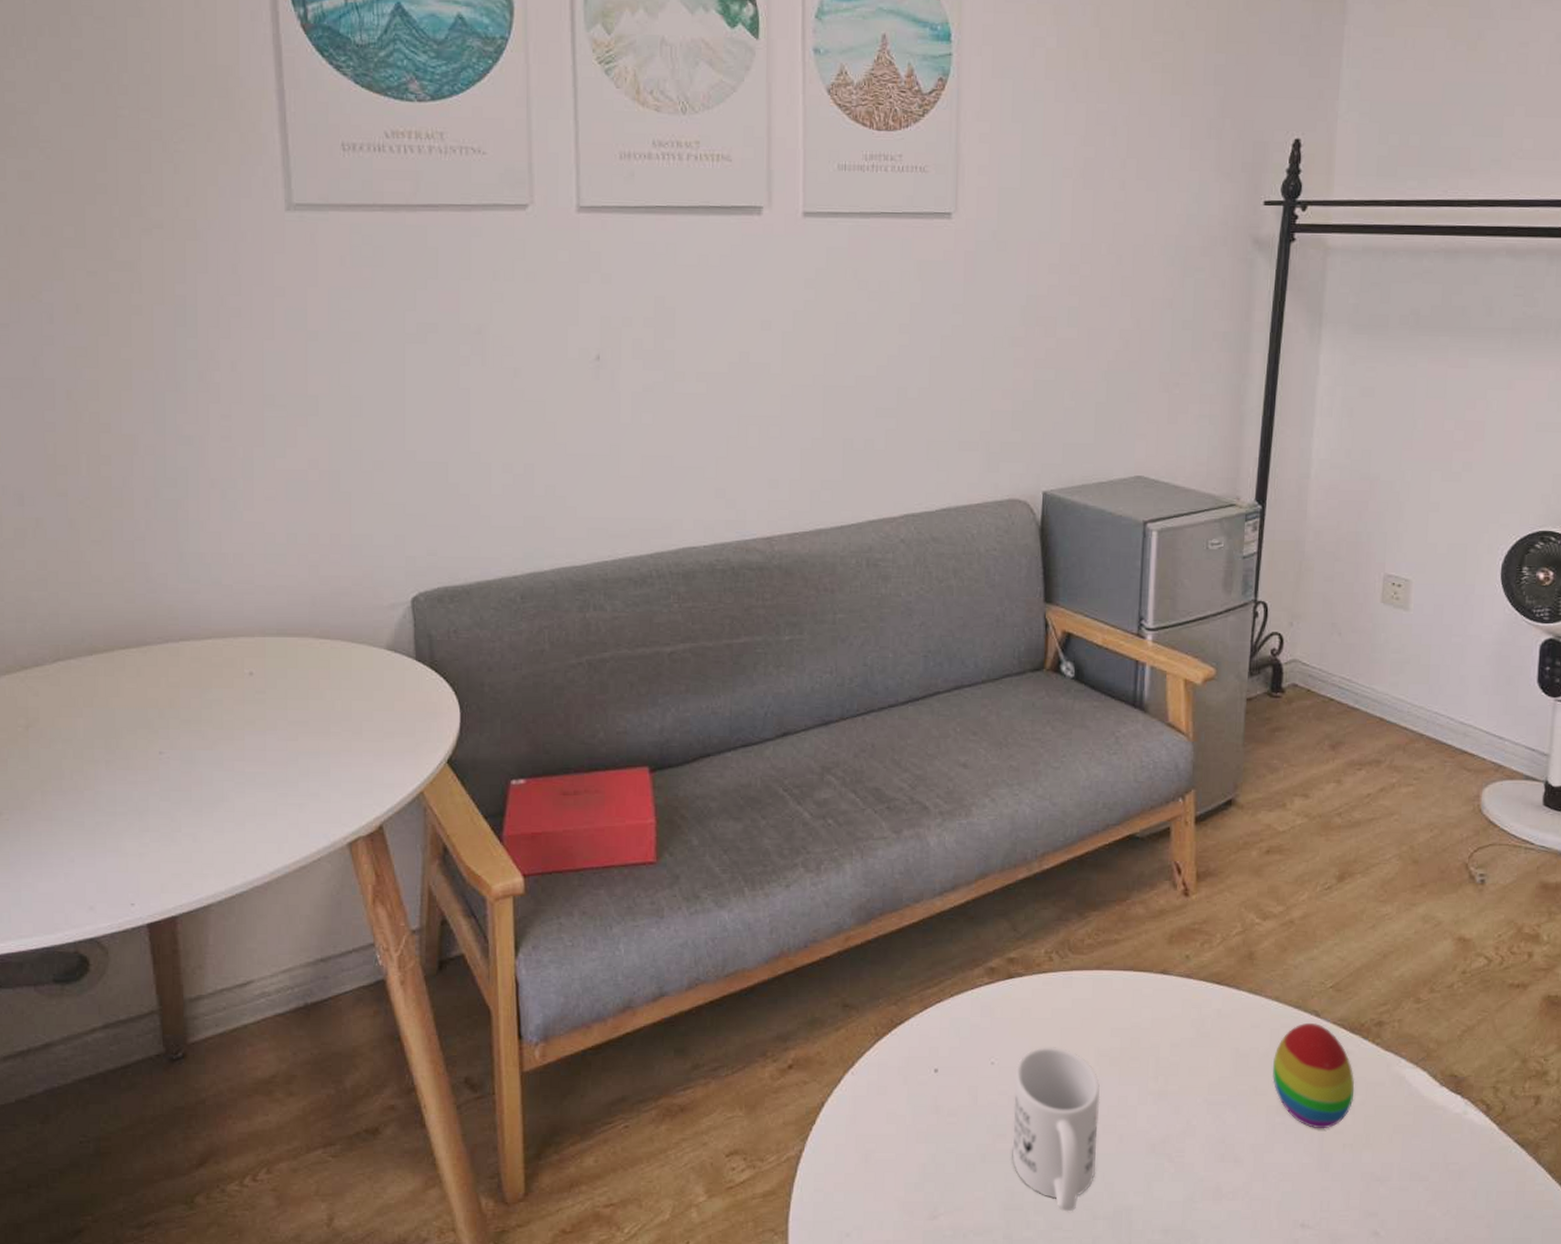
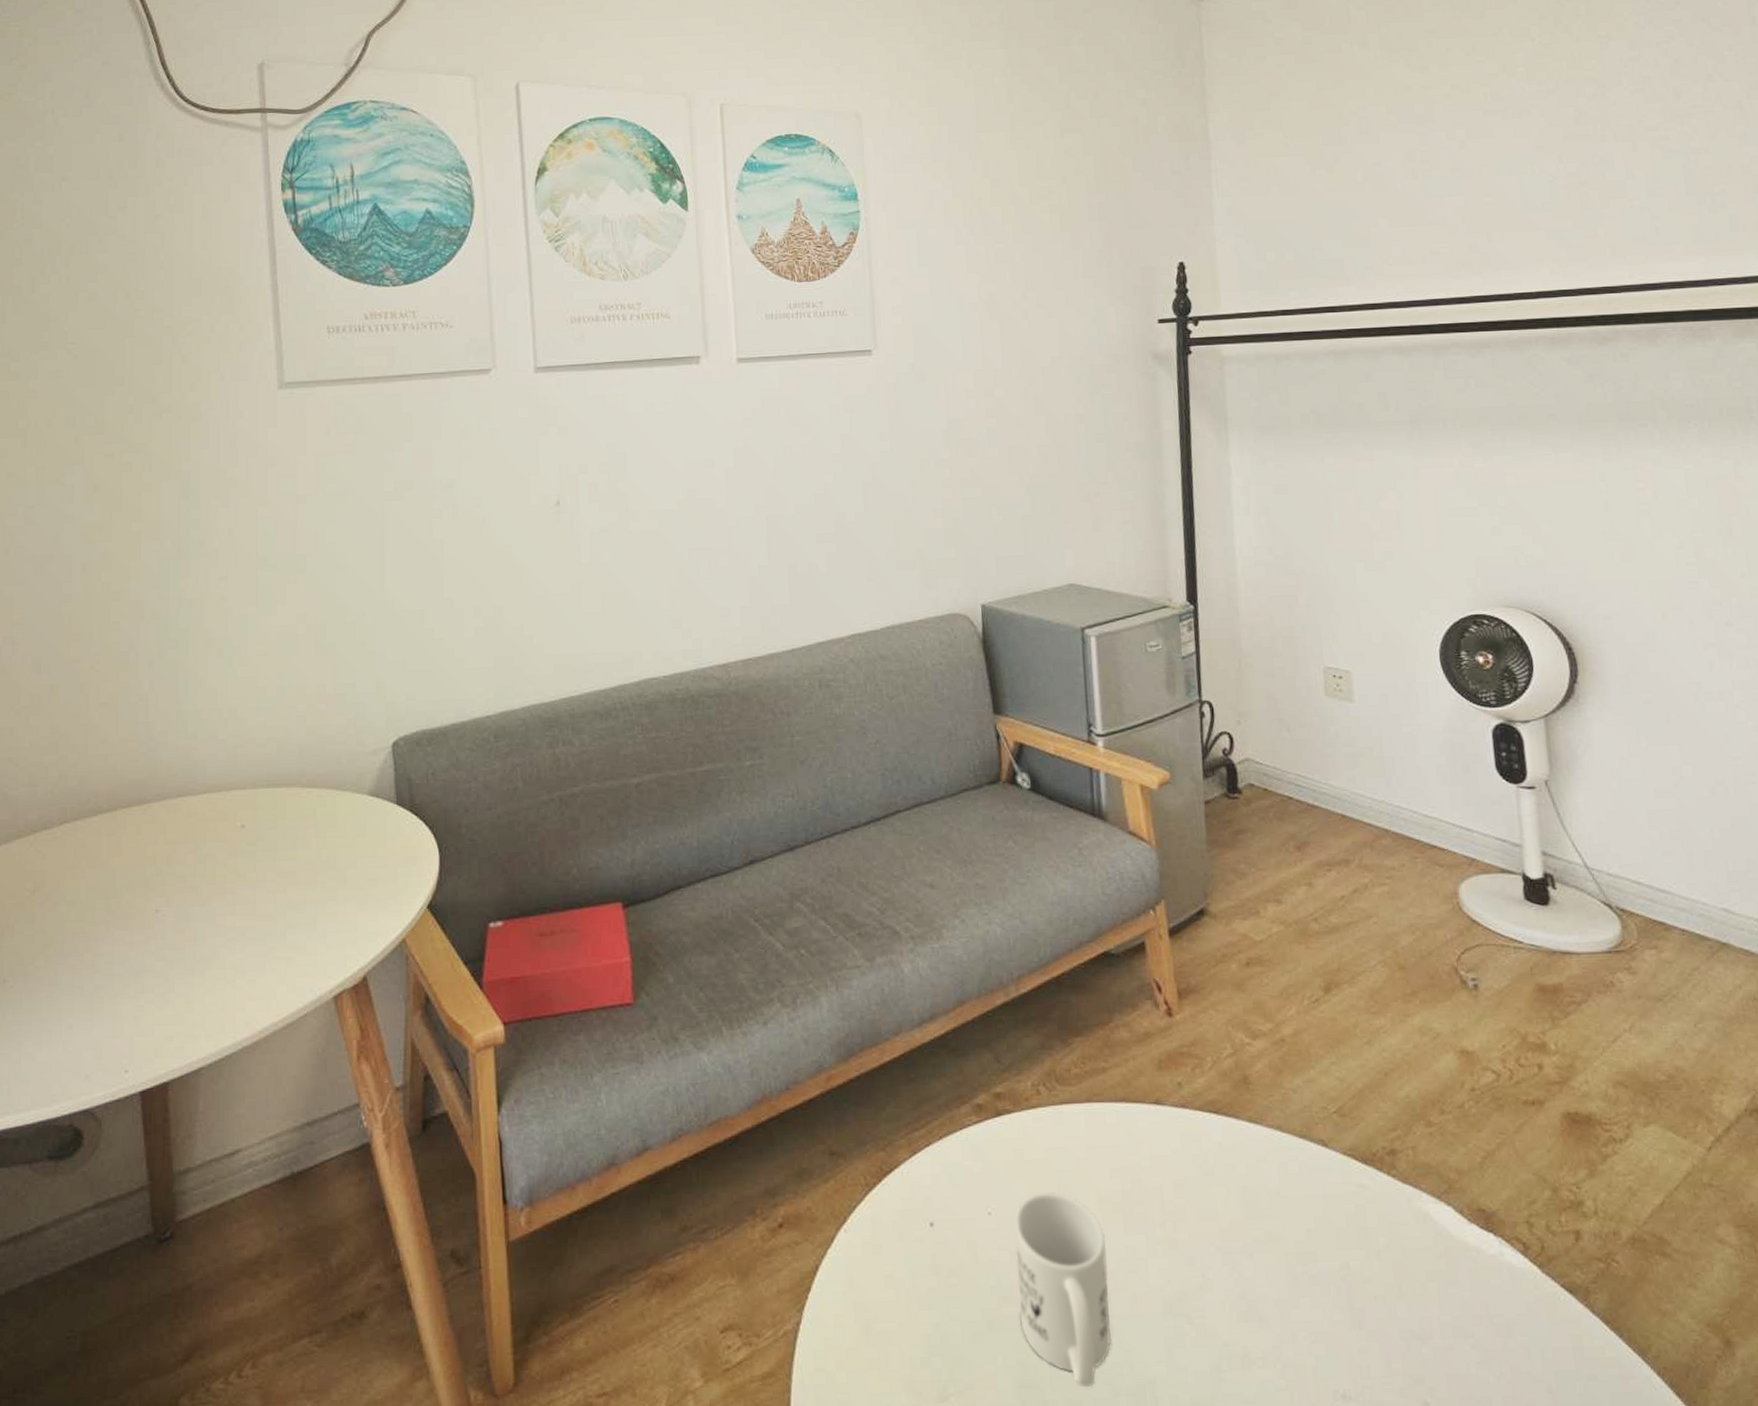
decorative egg: present [1272,1022,1355,1129] -> none [1285,1153,1378,1279]

